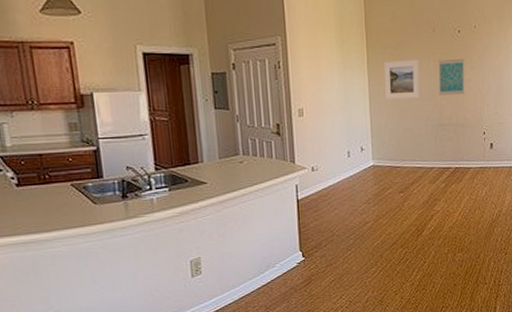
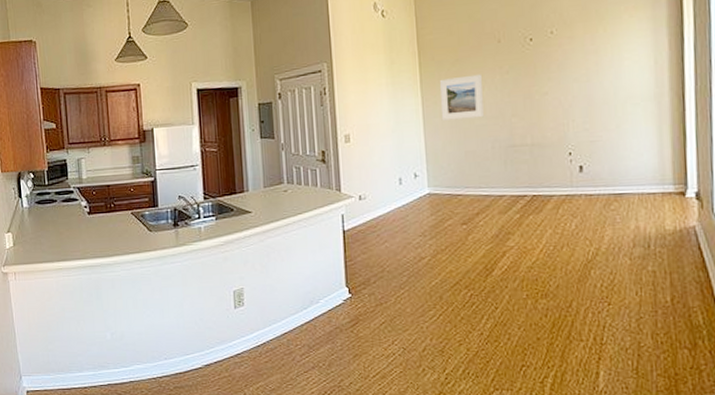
wall art: present [438,58,465,95] -> none [506,69,541,113]

